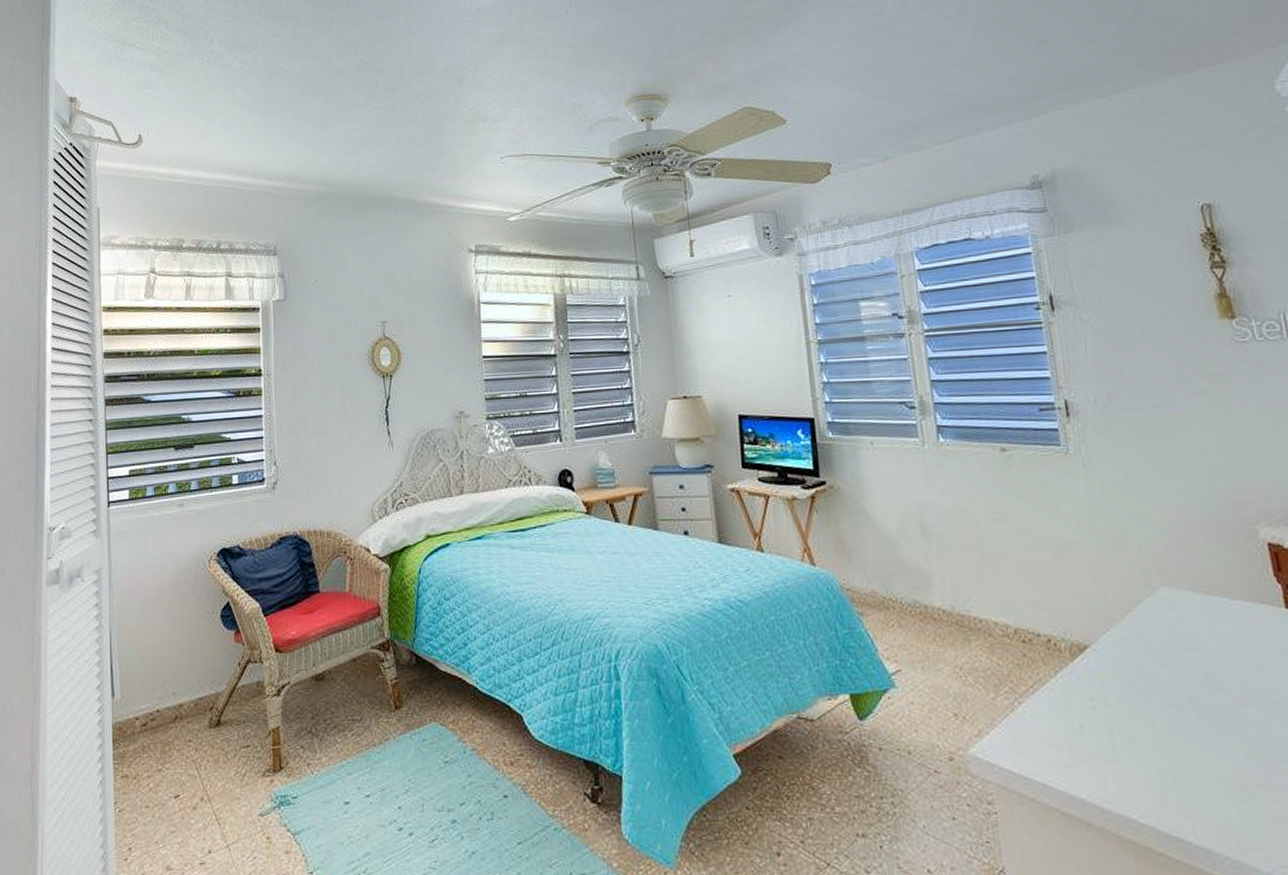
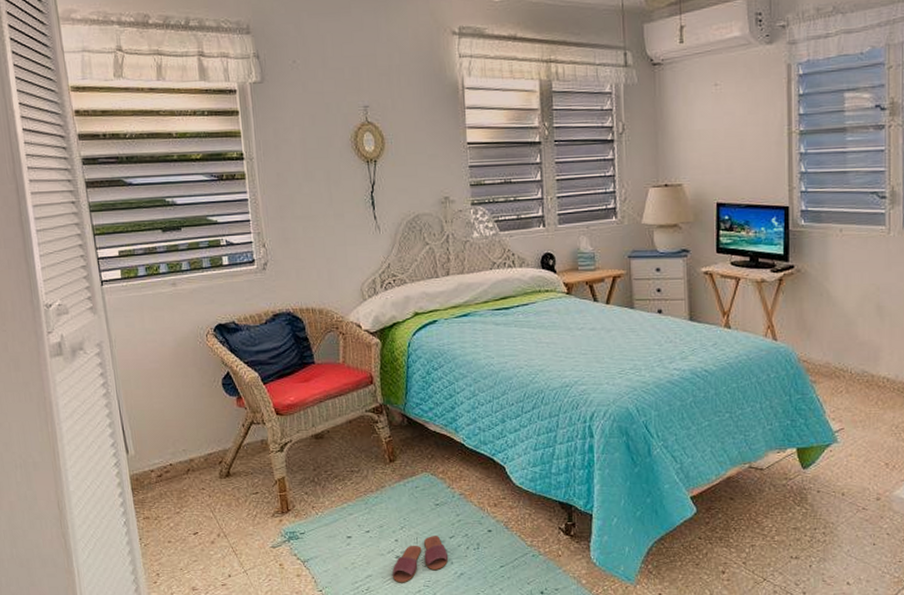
slippers: none [394,802,459,864] -> present [393,536,449,583]

